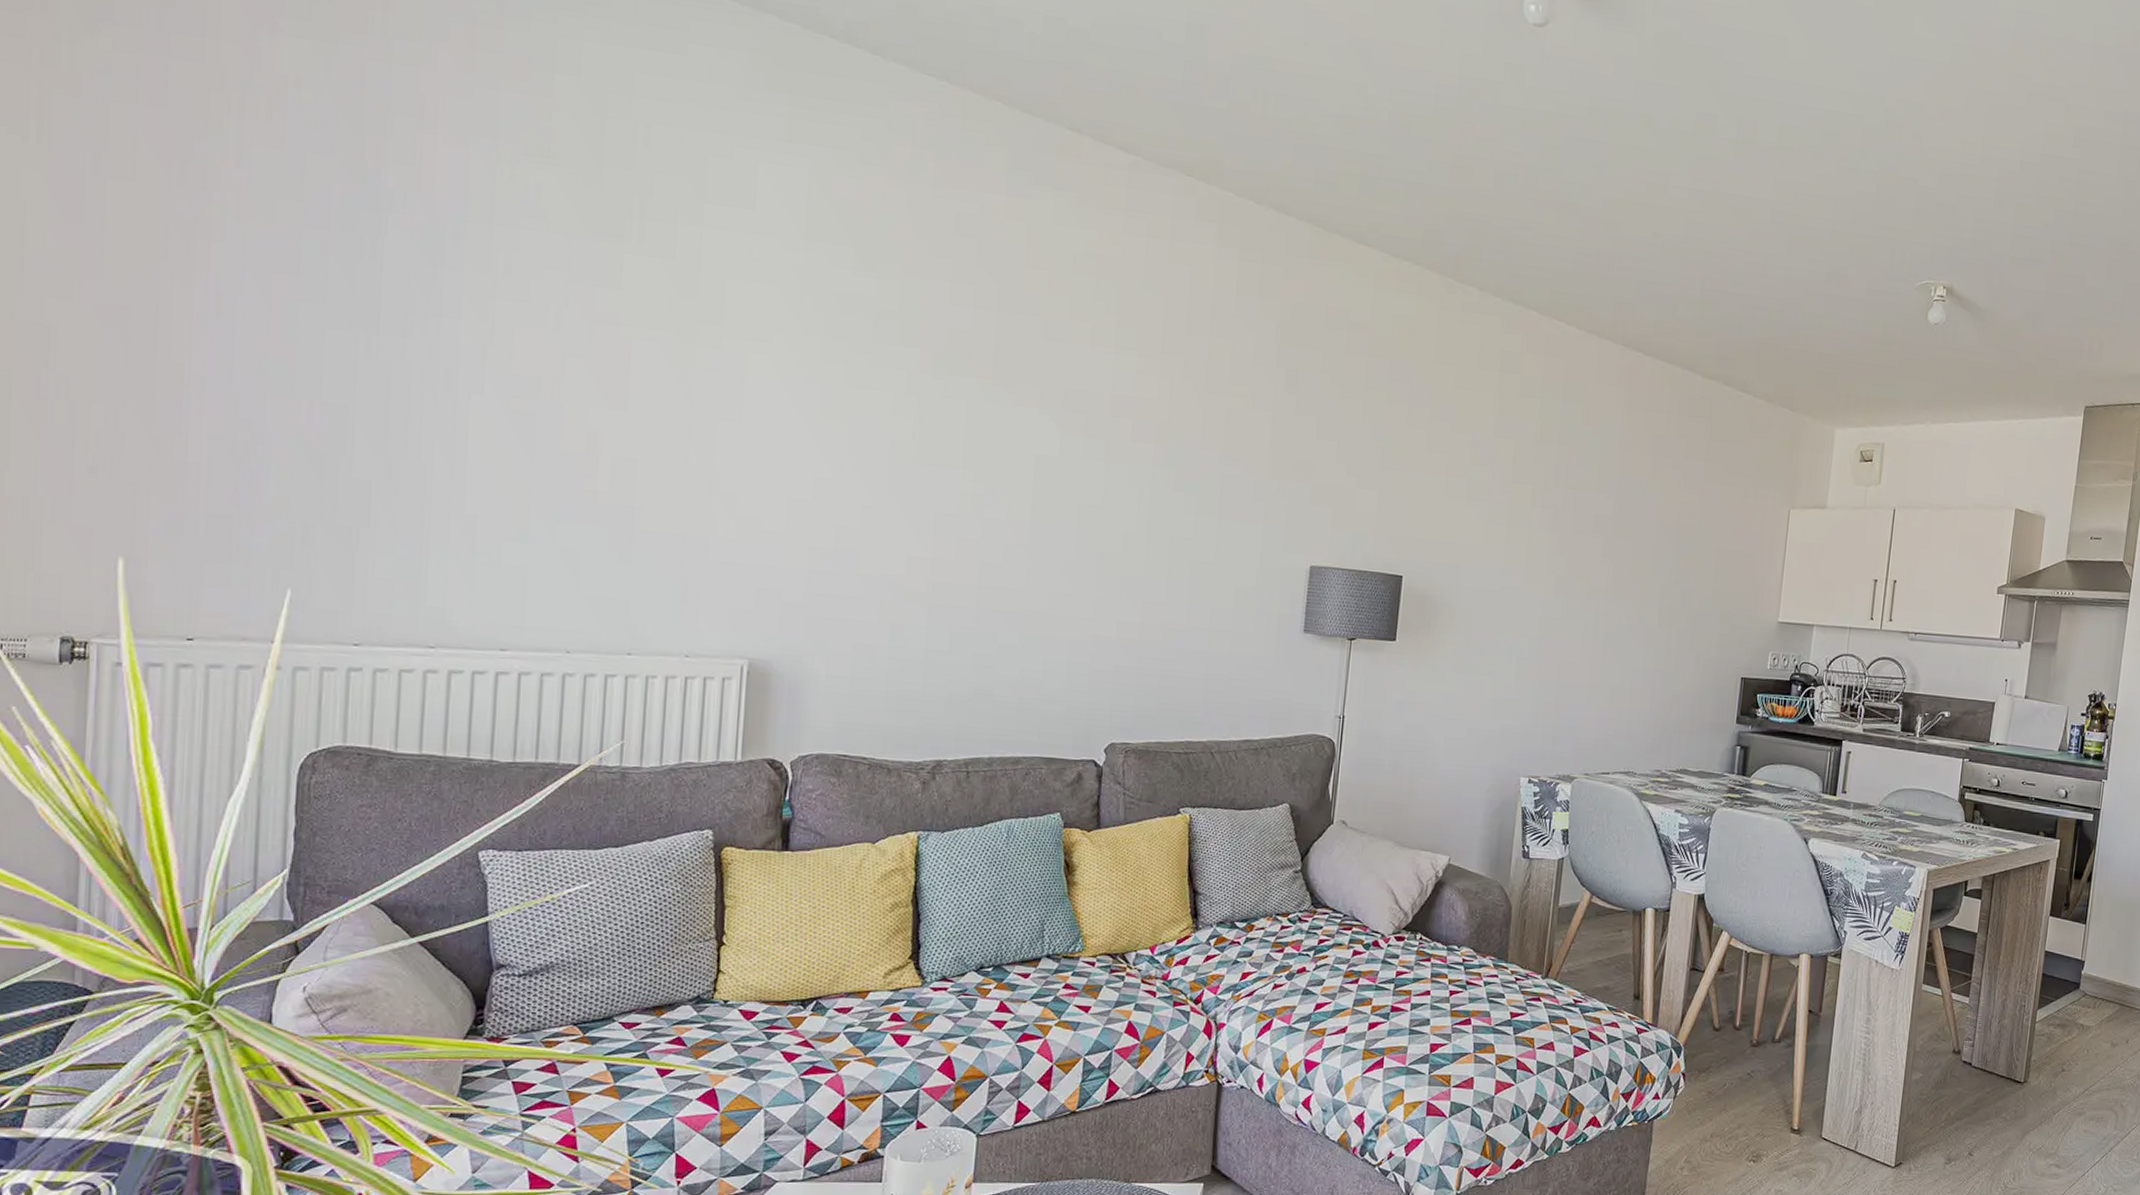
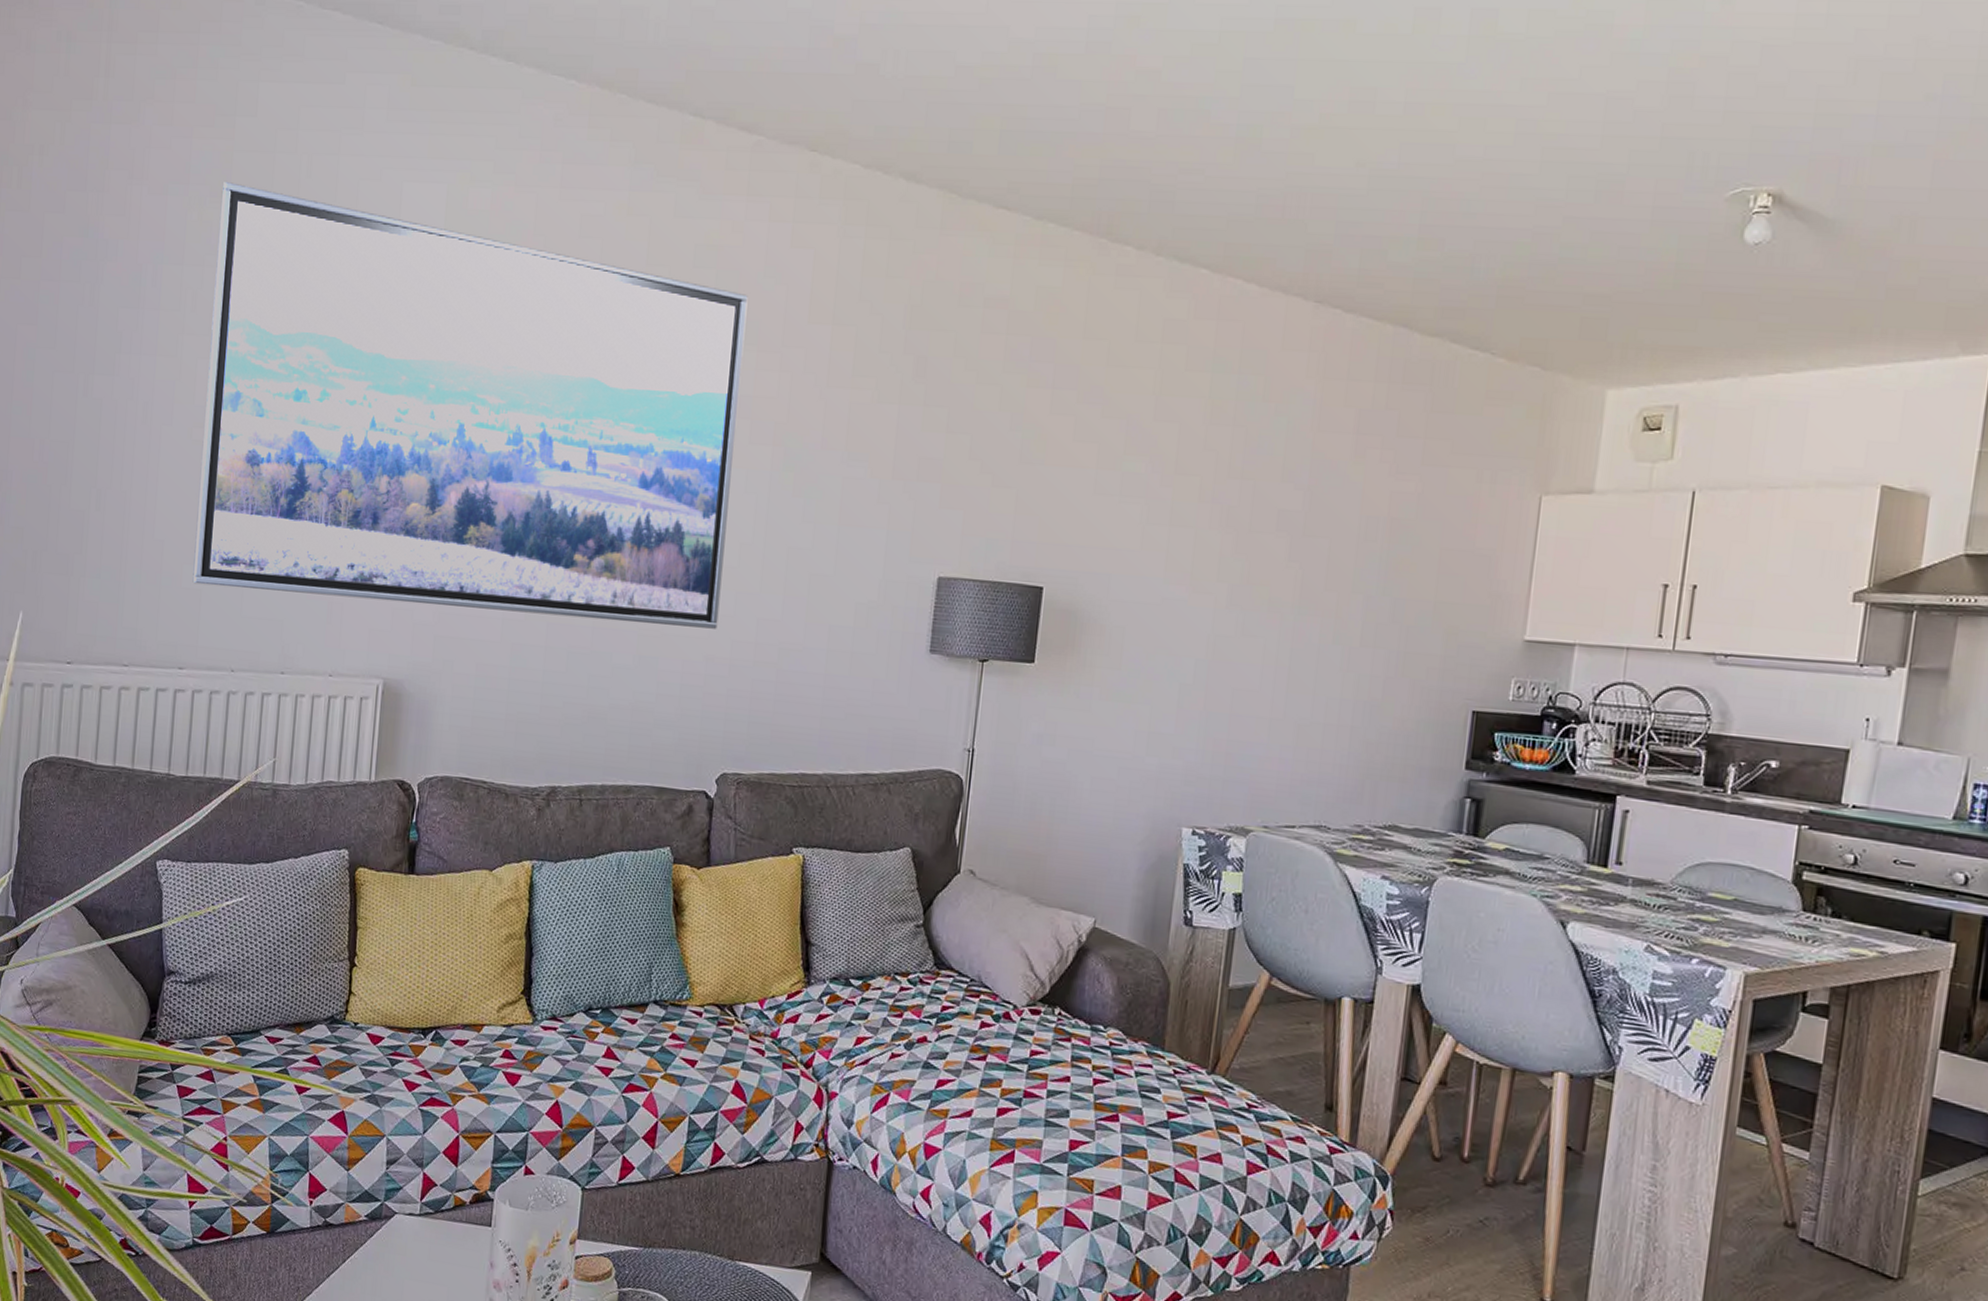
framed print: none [515,141,1128,611] -> present [192,182,748,629]

